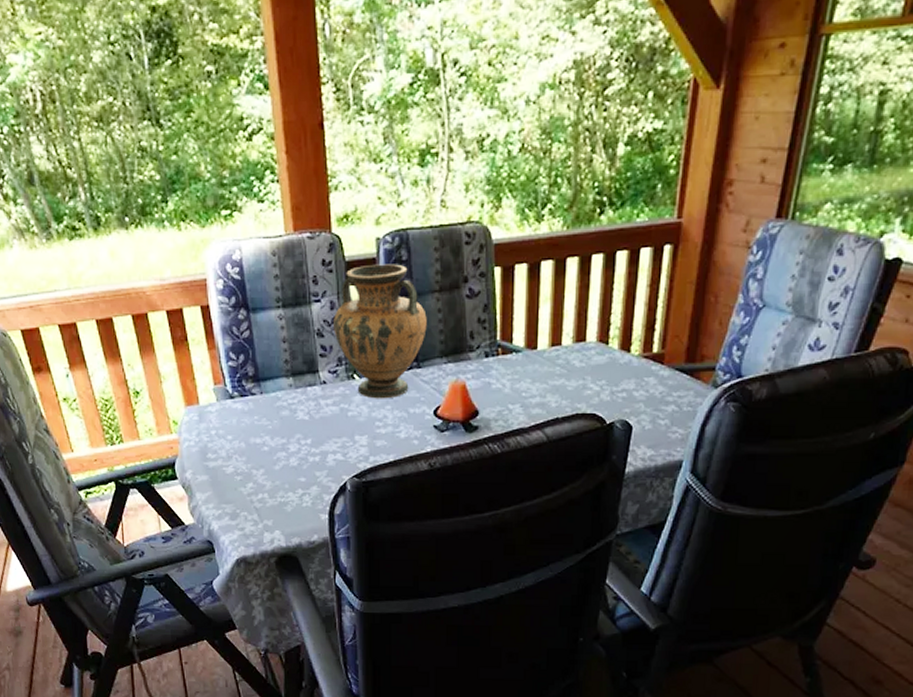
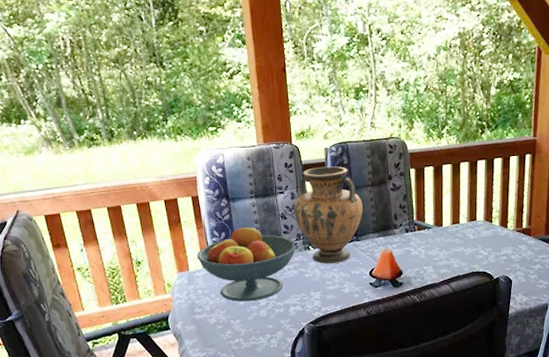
fruit bowl: none [209,344,337,446] -> present [197,225,297,302]

